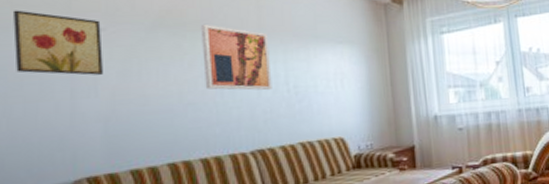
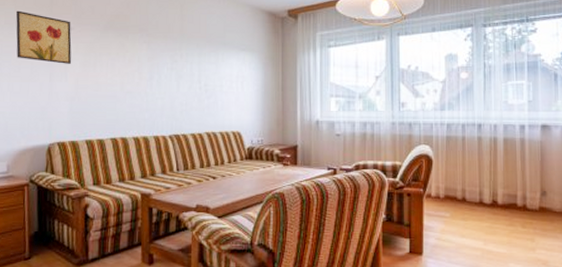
wall art: present [200,24,272,91] -> none [139,28,189,87]

